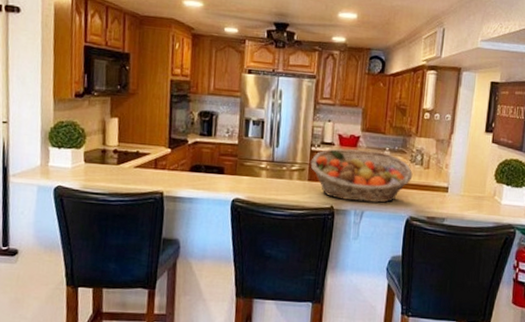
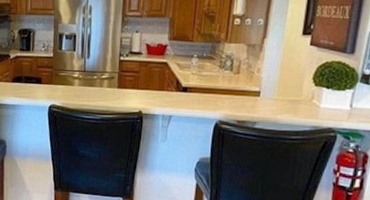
fruit basket: present [310,148,413,203] -> none [119,57,222,108]

